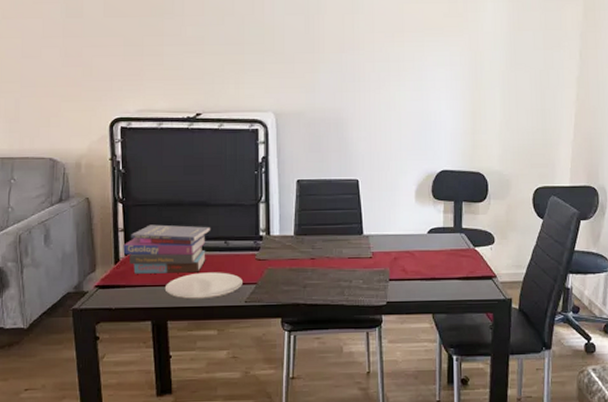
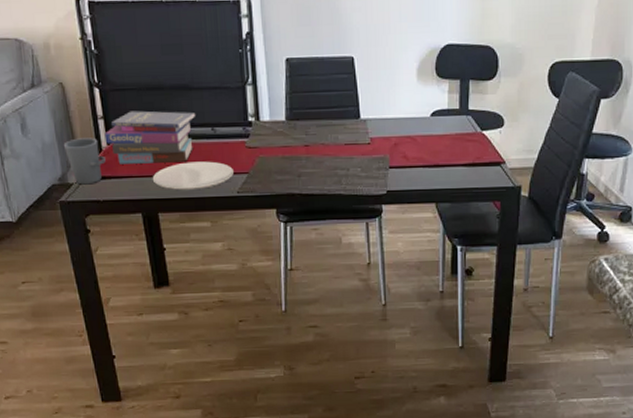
cup: none [83,249,122,293] -> present [63,138,106,185]

